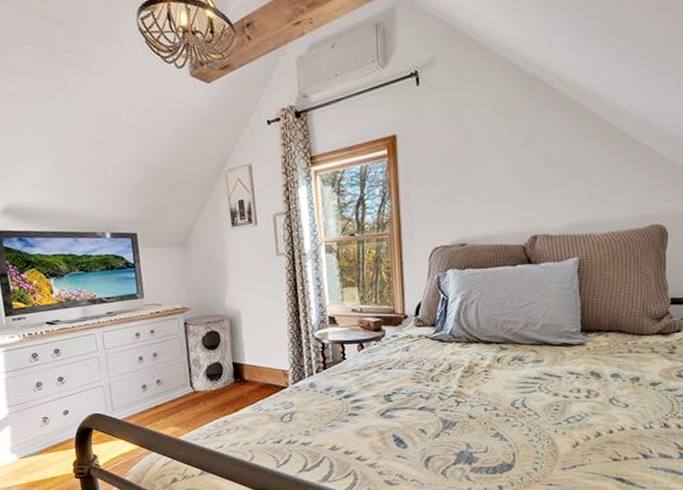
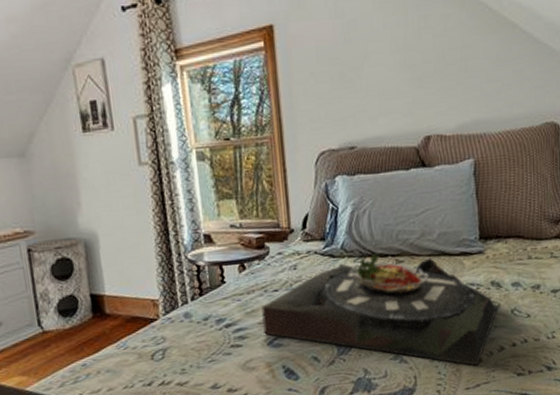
serving tray: none [376,341,596,449] -> present [261,254,498,366]

